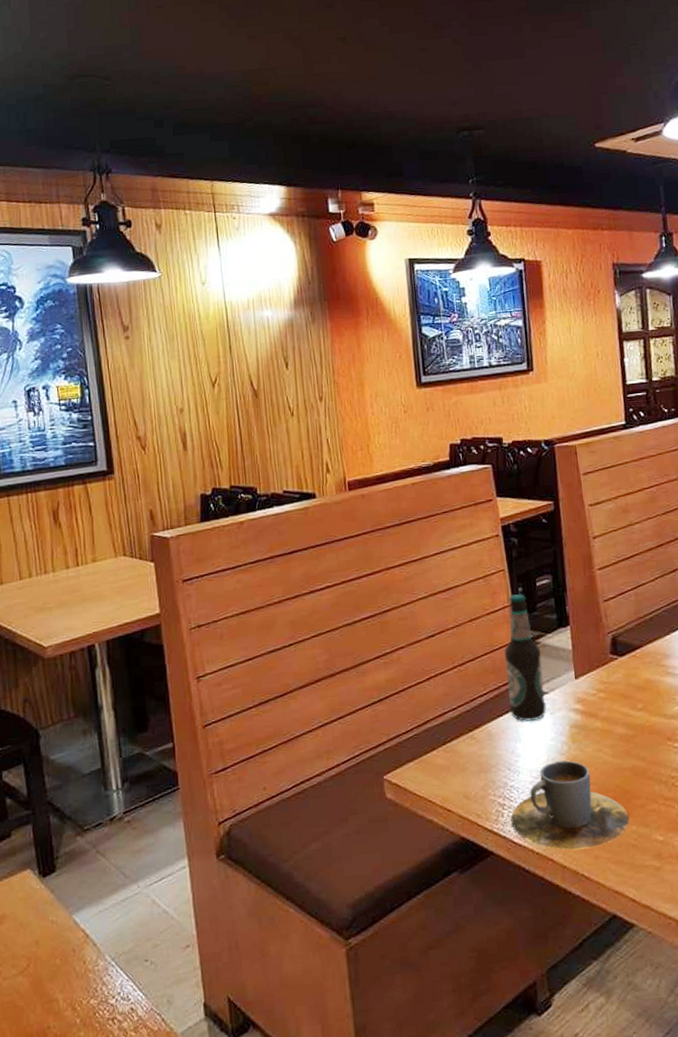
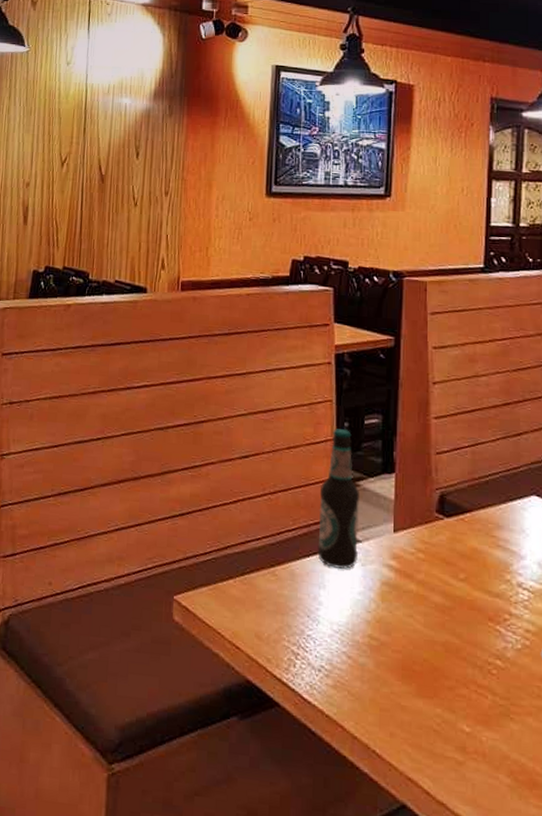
cup: present [511,760,629,850] -> none [303,618,434,723]

